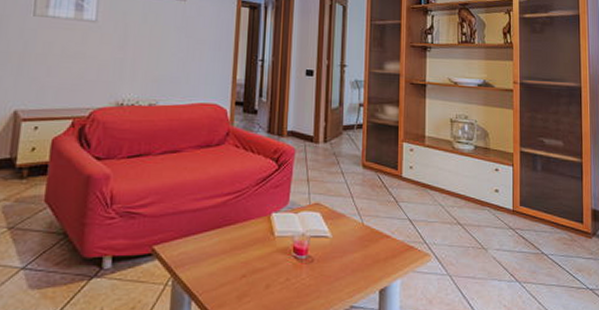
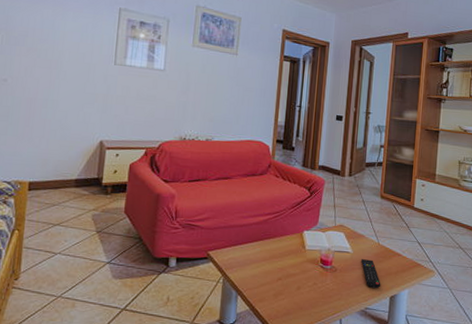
remote control: none [343,244,368,281] -> present [361,259,381,289]

